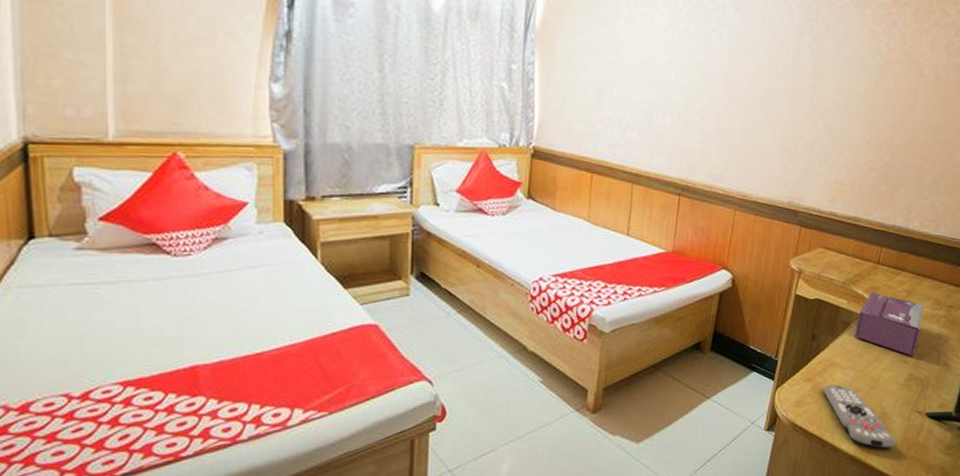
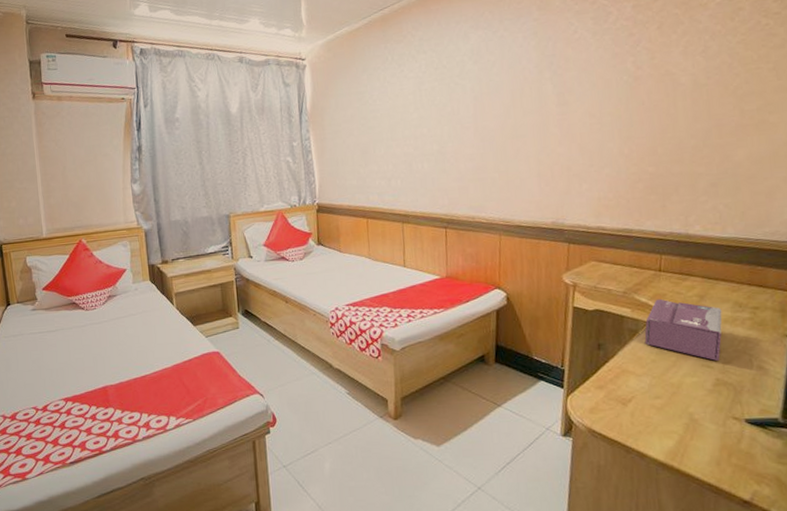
remote control: present [823,384,896,449] -> none [618,391,713,456]

